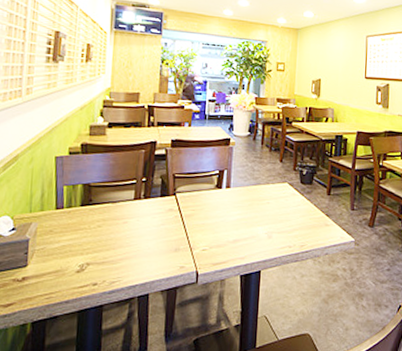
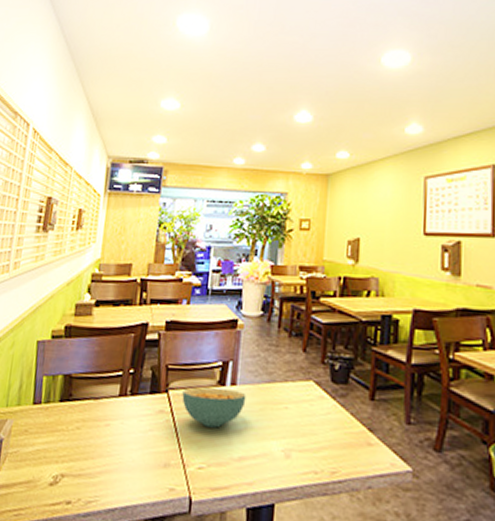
cereal bowl: none [187,190,238,220] -> present [182,387,246,428]

